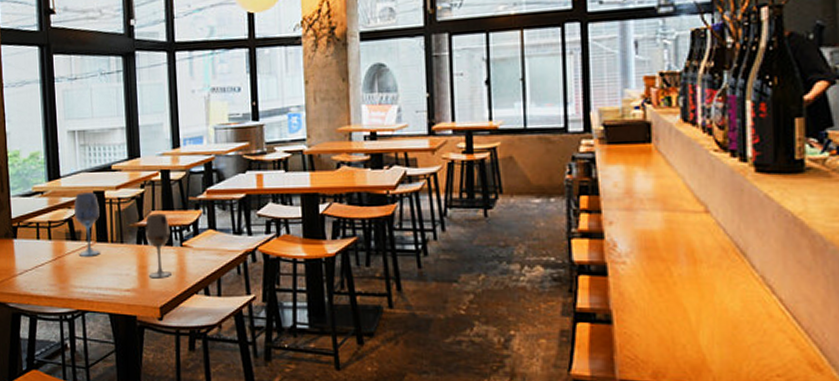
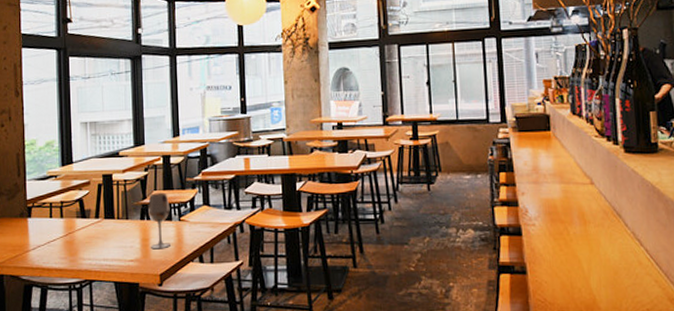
wineglass: present [74,192,100,256] -> none [85,175,108,232]

